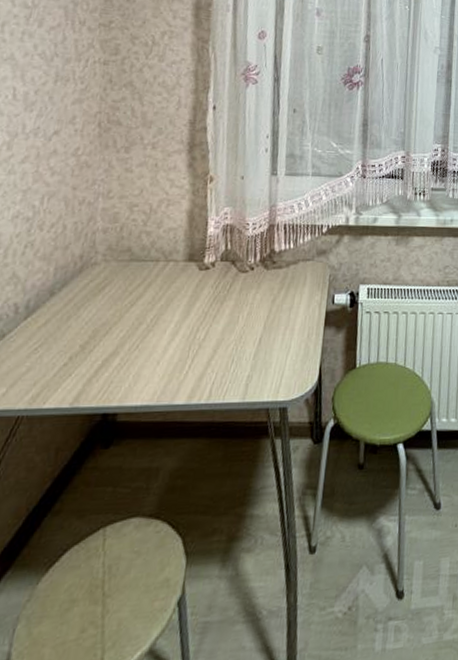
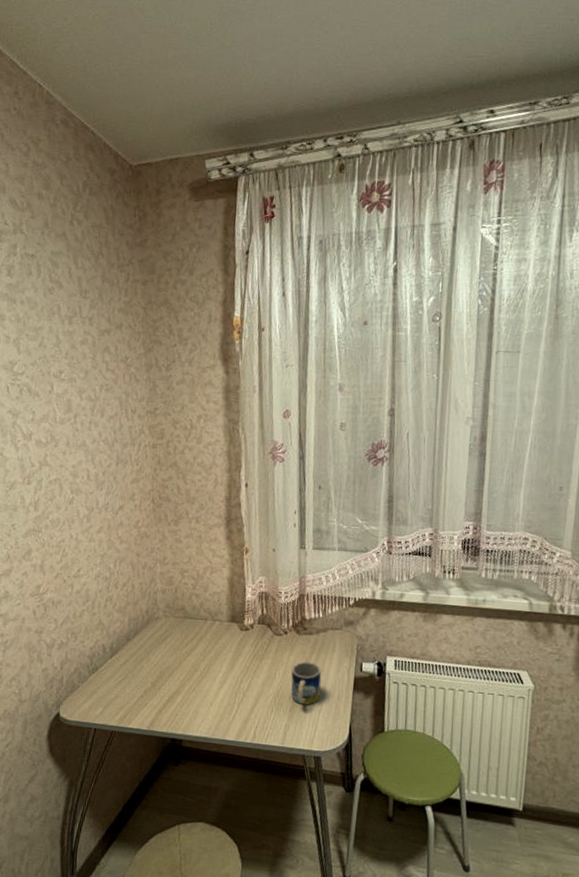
mug: none [255,299,290,349] -> present [291,661,321,705]

